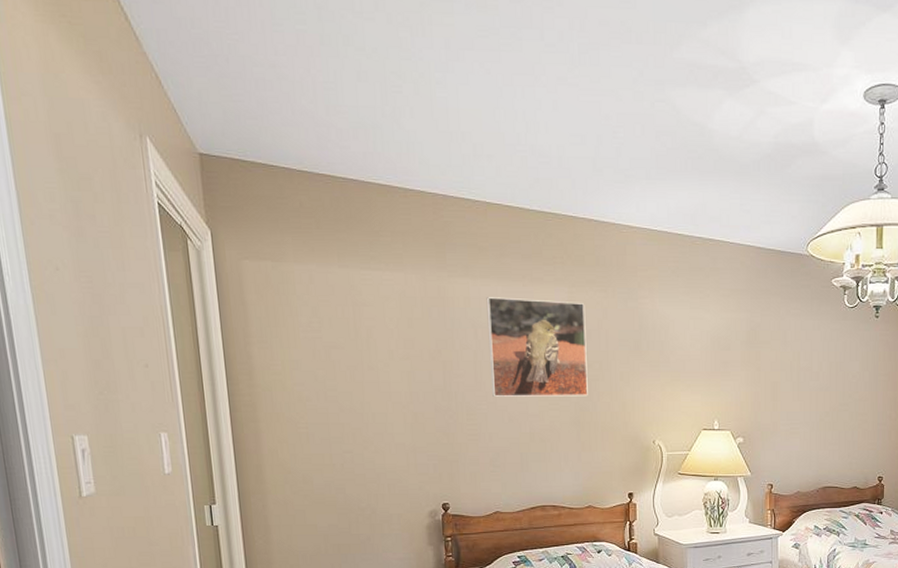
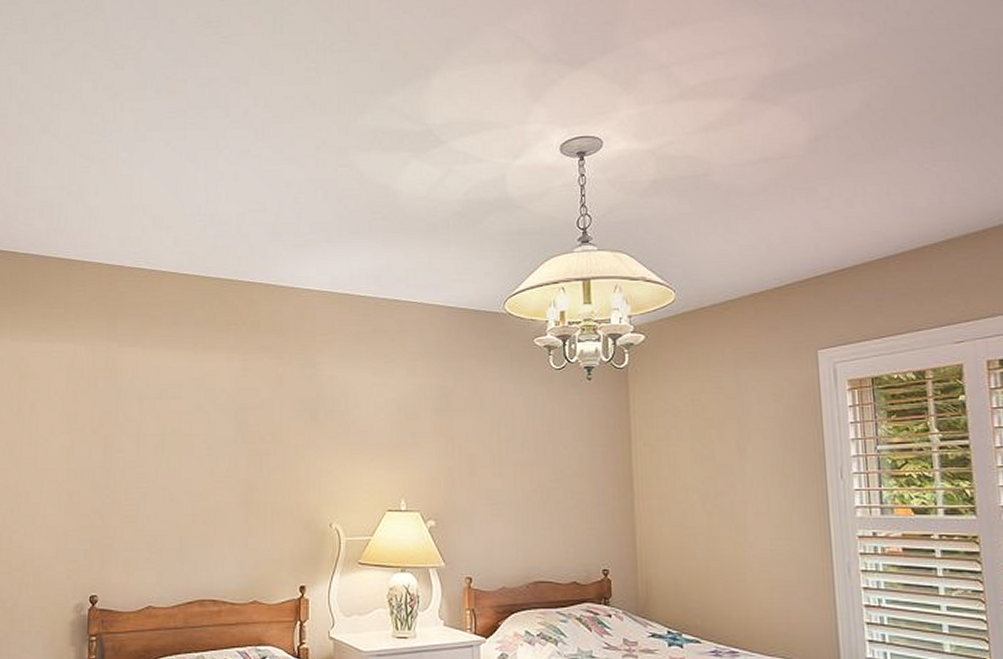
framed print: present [486,297,588,397] -> none [153,366,259,473]

